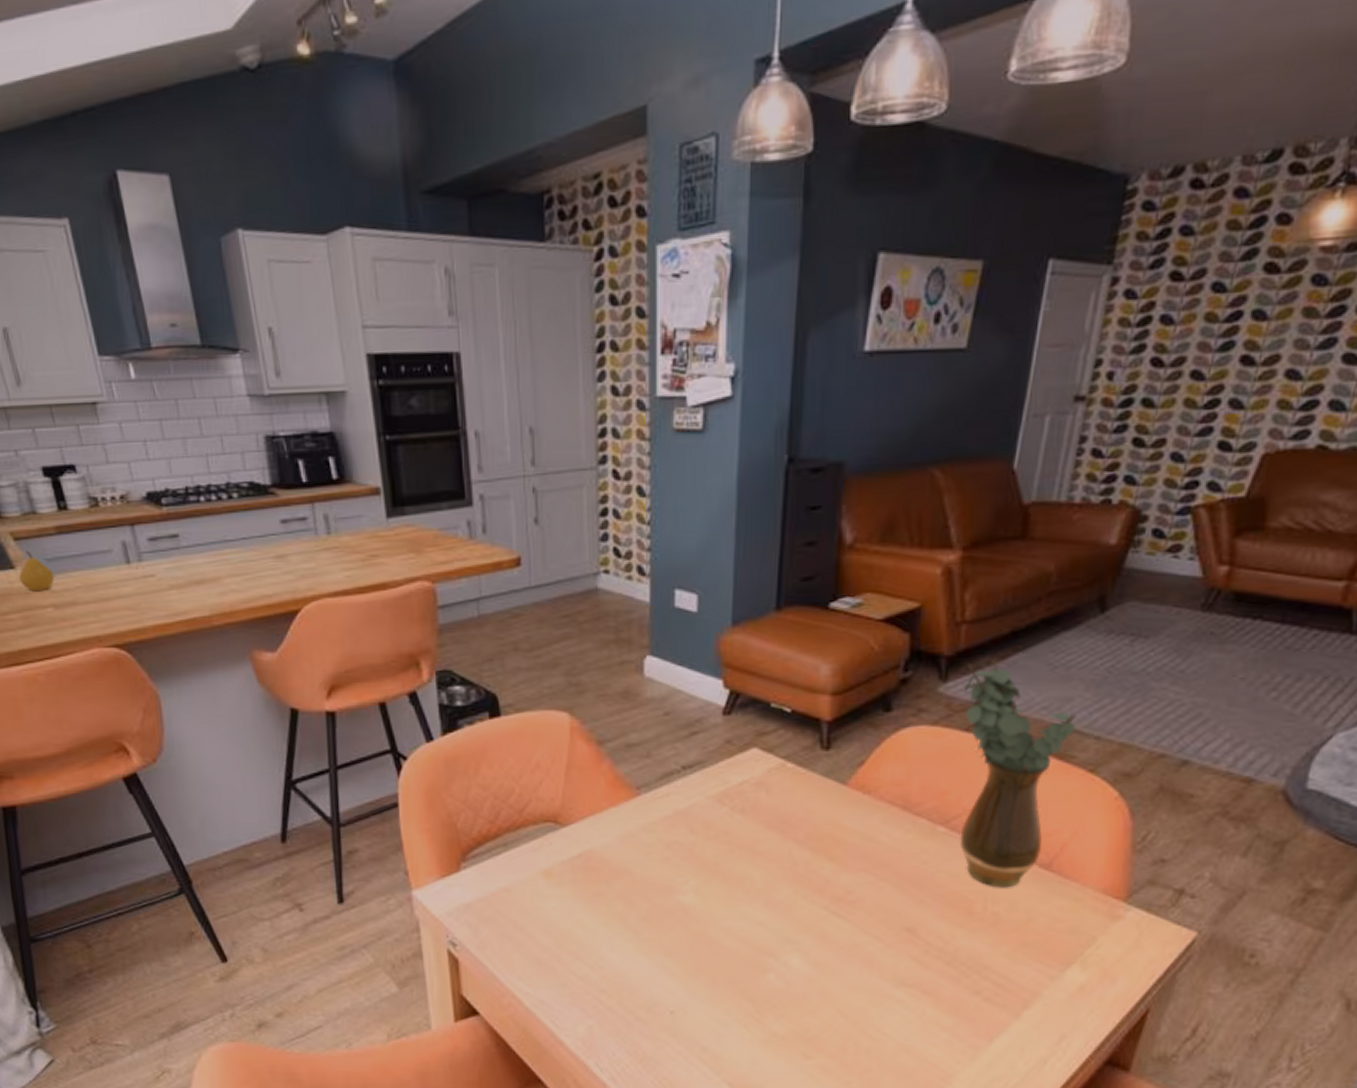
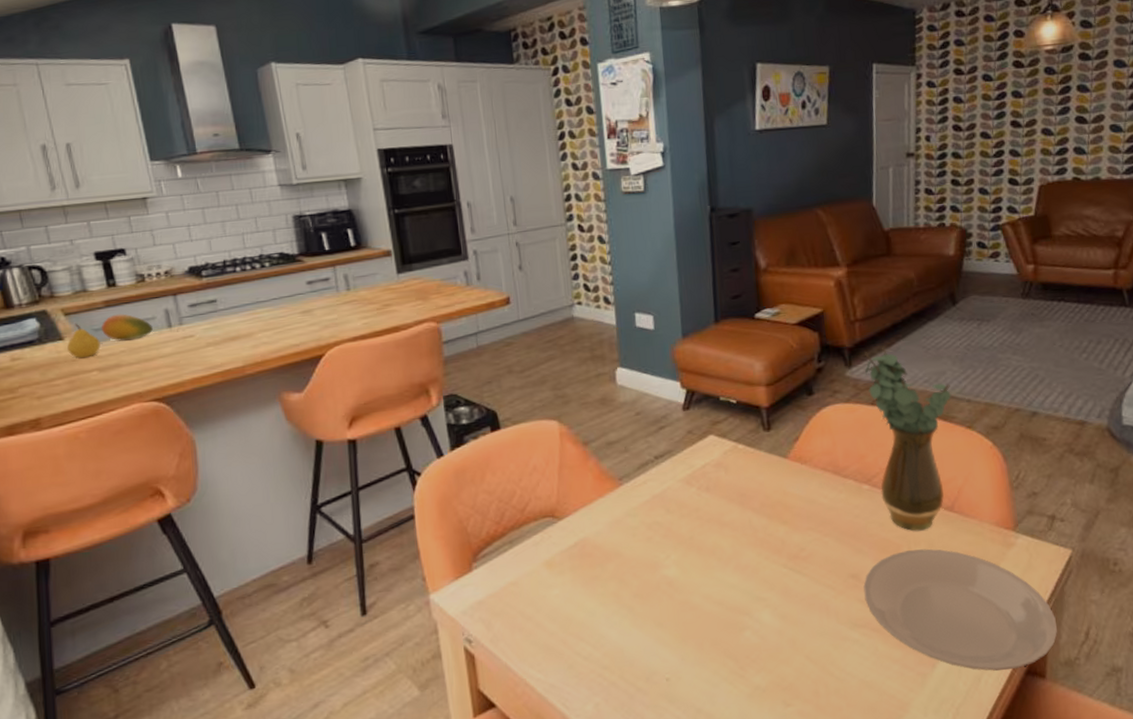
fruit: none [53,543,110,575] -> present [101,314,153,341]
plate: none [918,909,1158,1056] -> present [863,549,1058,671]

